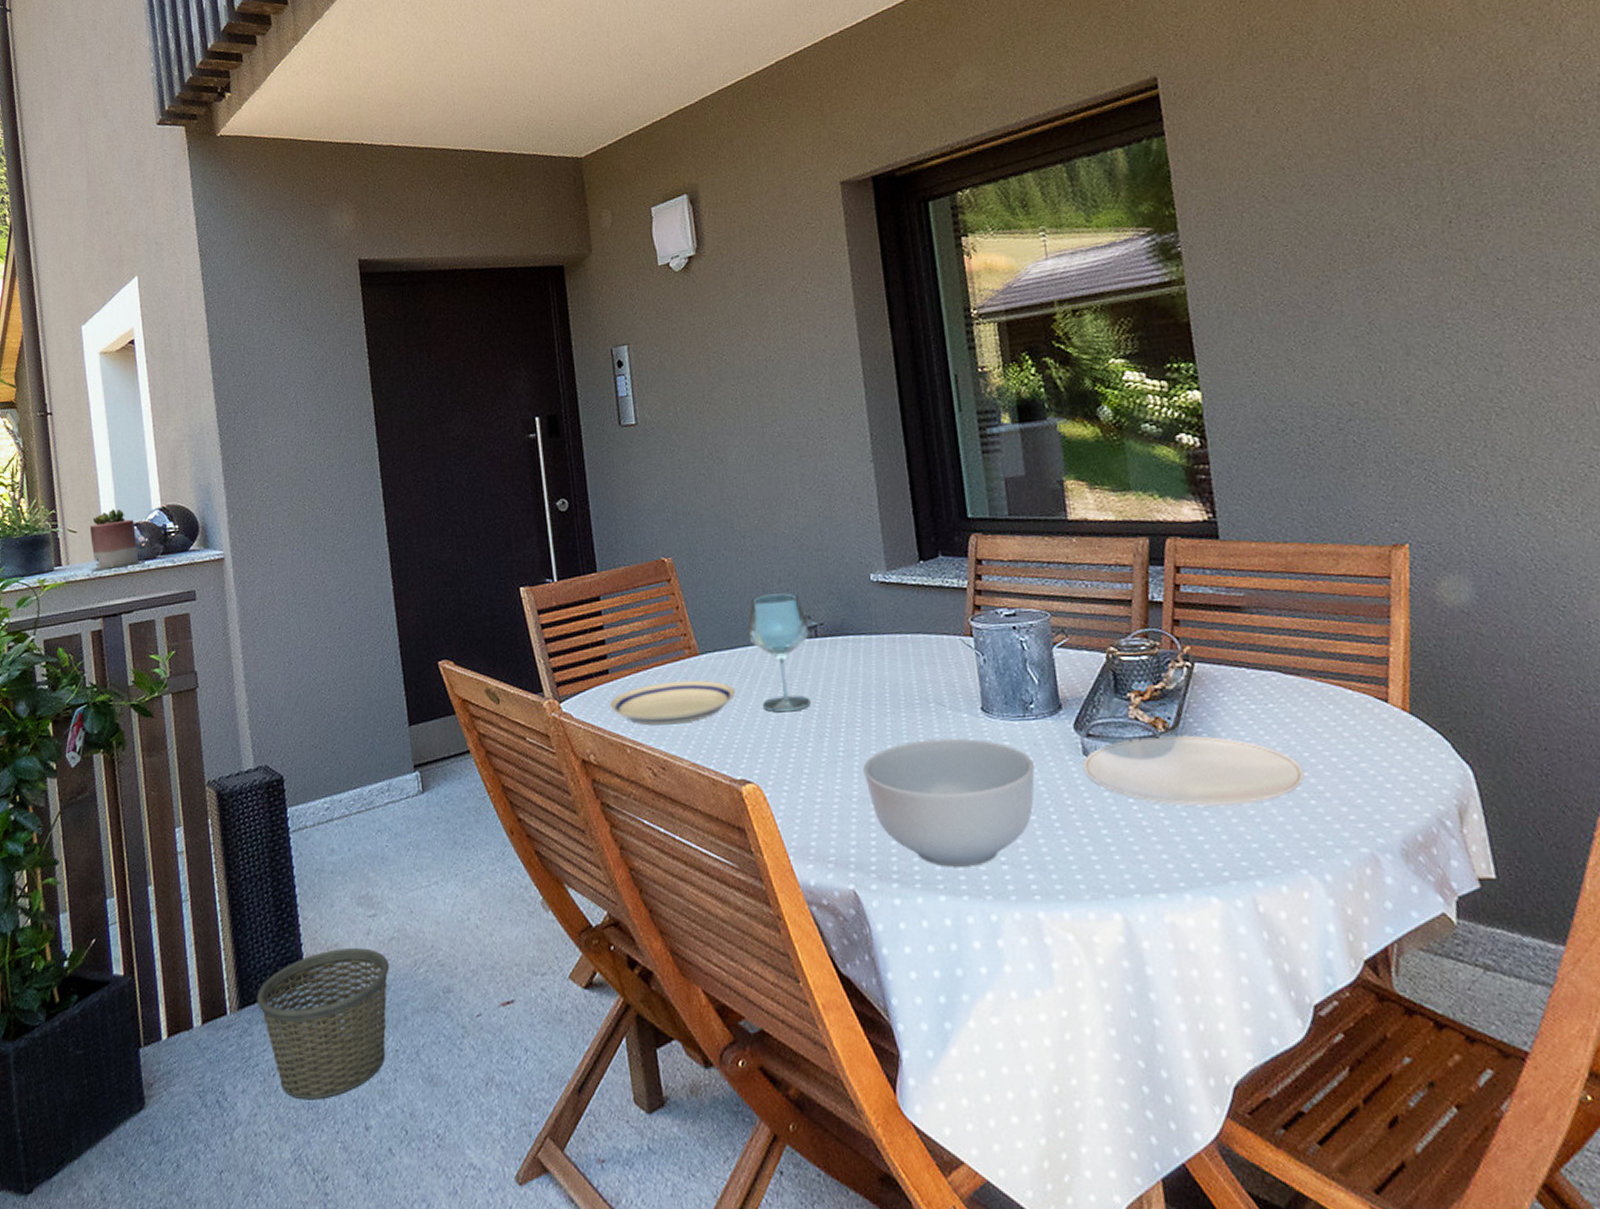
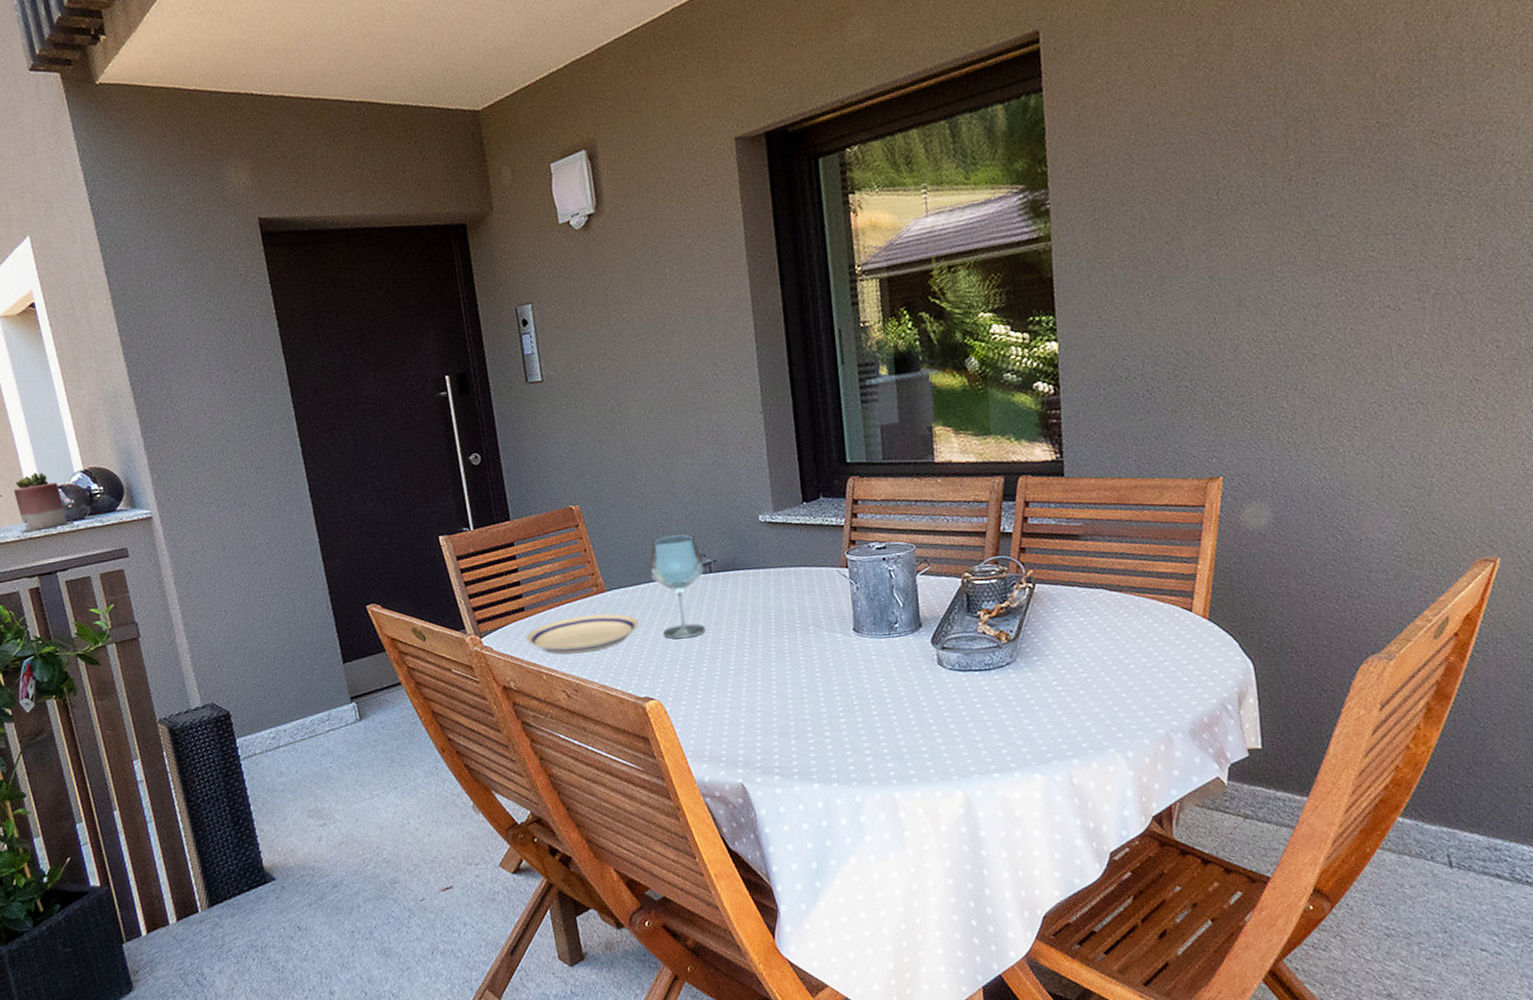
basket: present [257,948,389,1100] -> none [224,852,343,975]
bowl: present [863,738,1035,867] -> none [750,655,897,761]
plate: present [1082,735,1305,807] -> none [936,644,1119,703]

